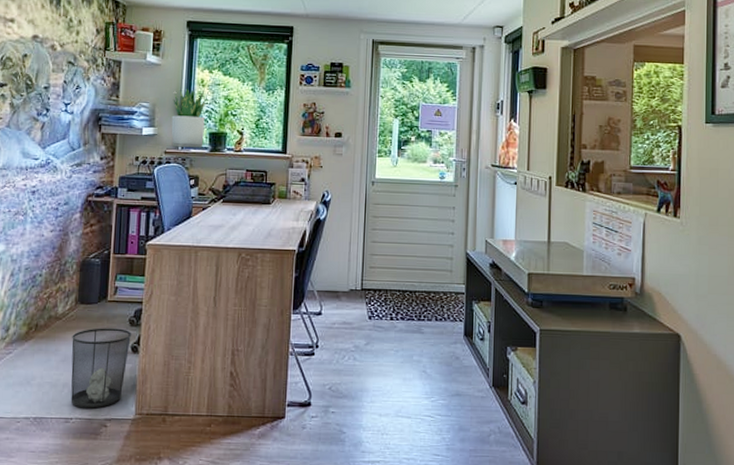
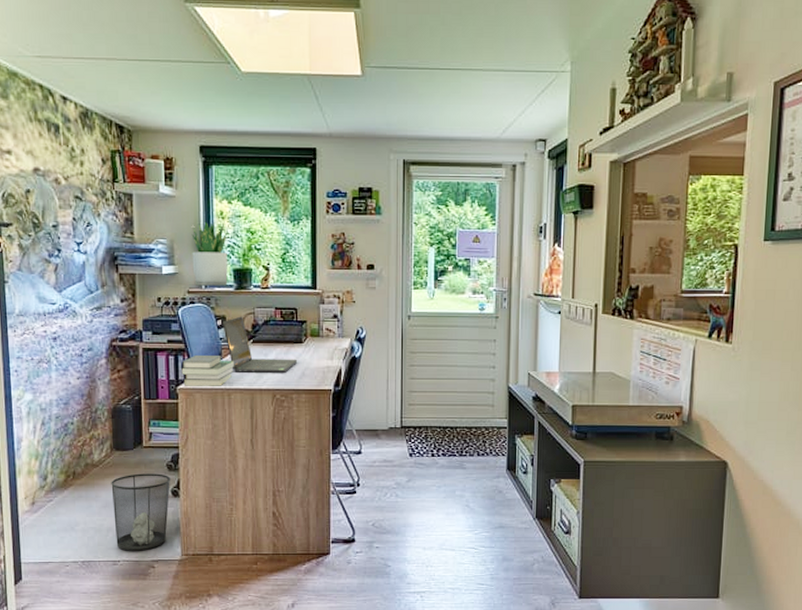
books: none [152,212,203,243] -> present [181,354,234,386]
laptop: none [195,177,265,233] -> present [222,316,298,374]

